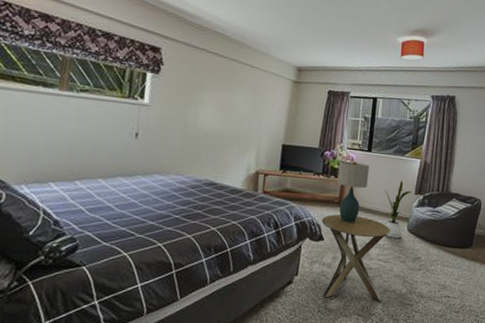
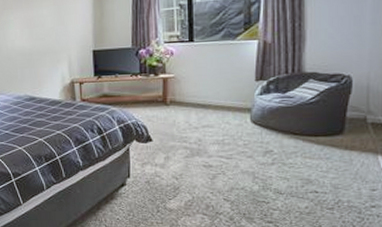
side table: present [322,214,391,301] -> none [147,113,230,200]
table lamp: present [337,161,369,223] -> none [157,55,194,121]
house plant: present [385,180,412,238] -> none [217,67,251,132]

